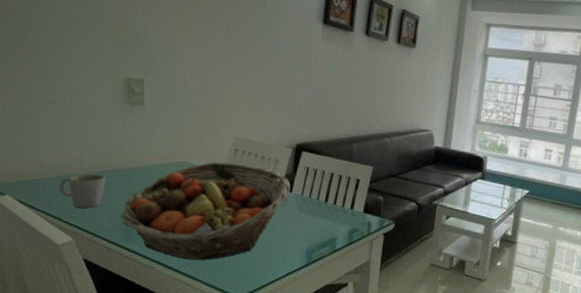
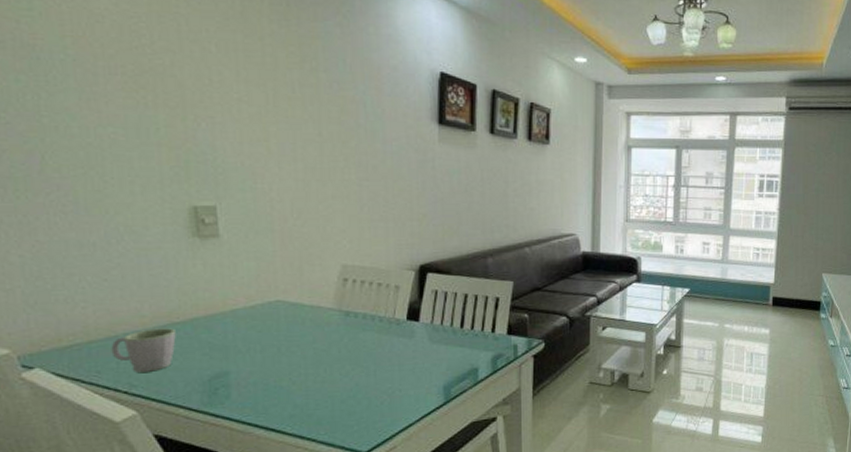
fruit basket: present [121,162,291,261] -> none [200,295,417,418]

